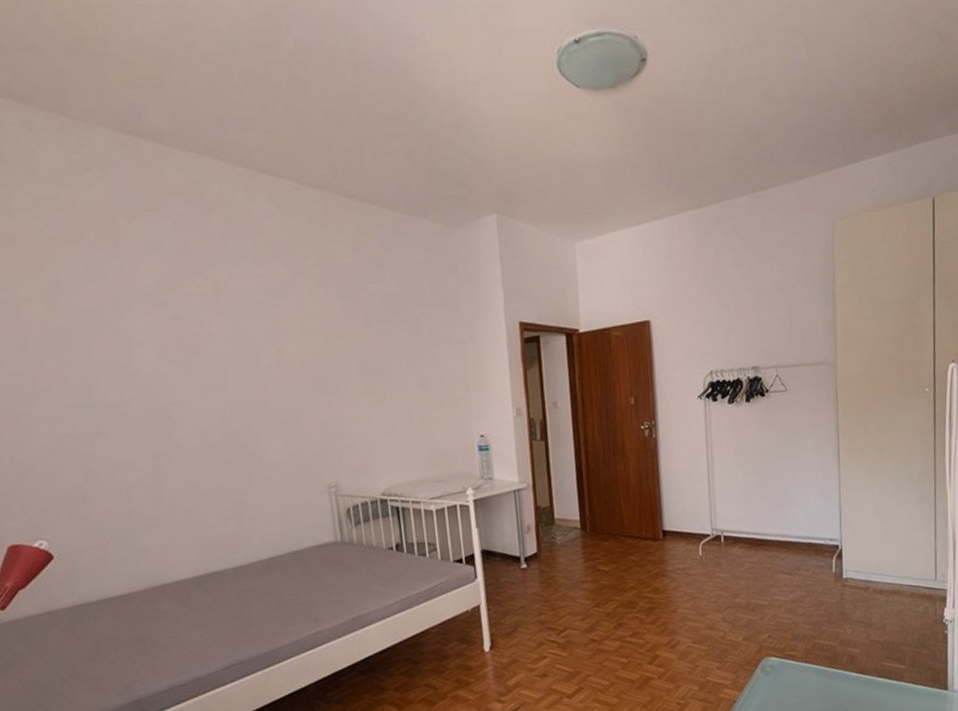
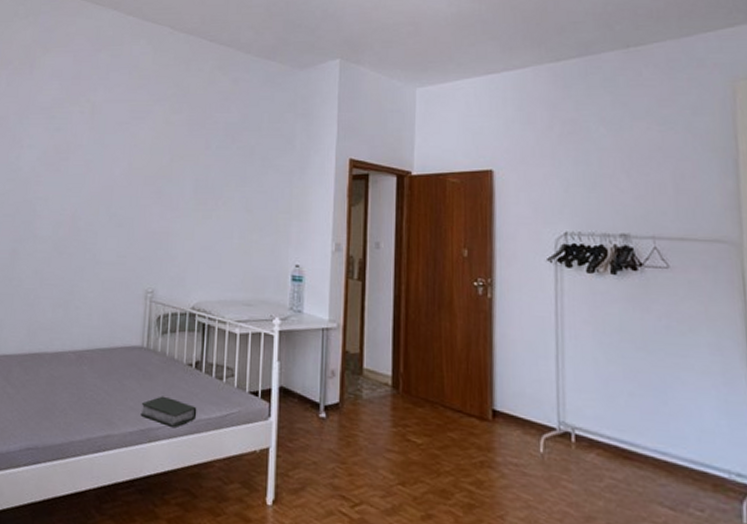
book: none [347,583,406,610] -> present [140,396,197,429]

